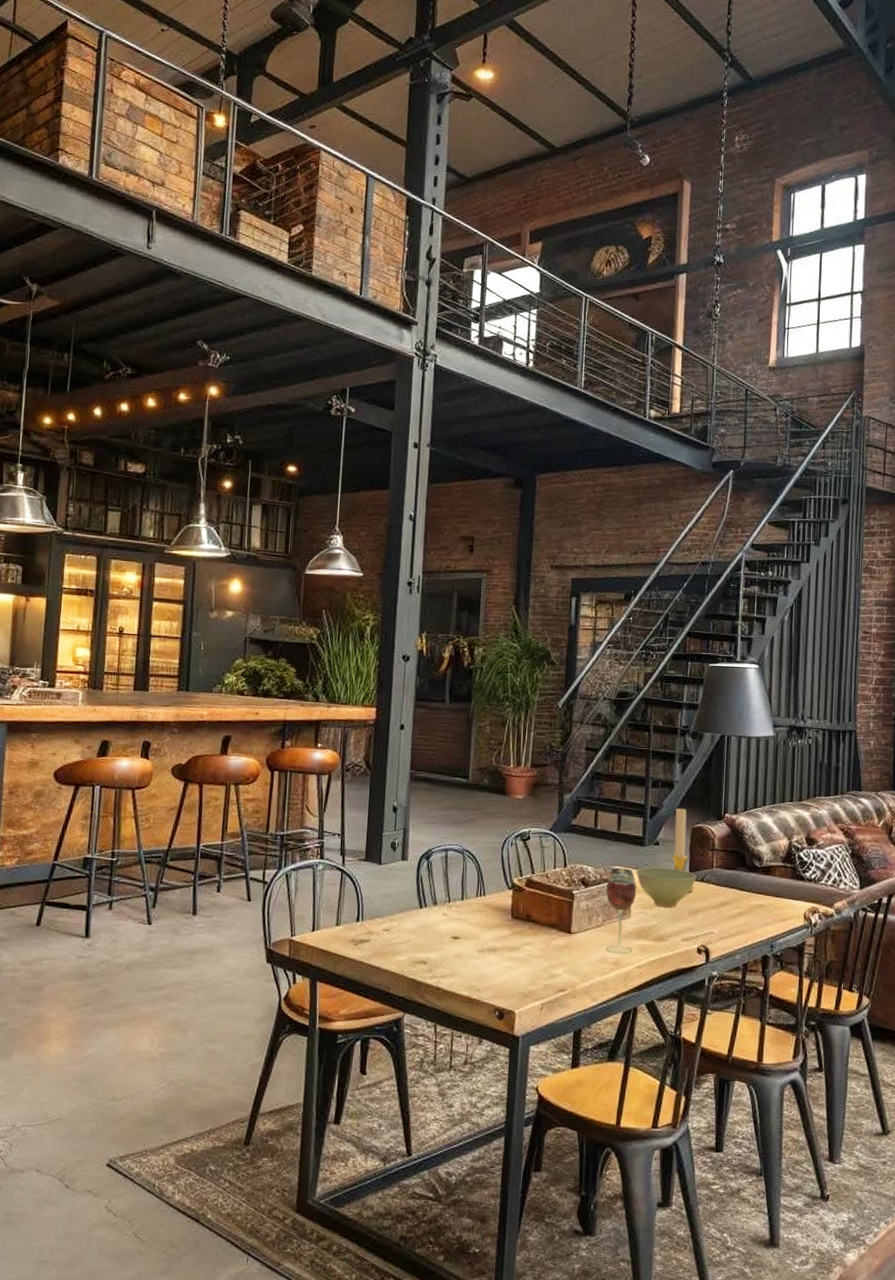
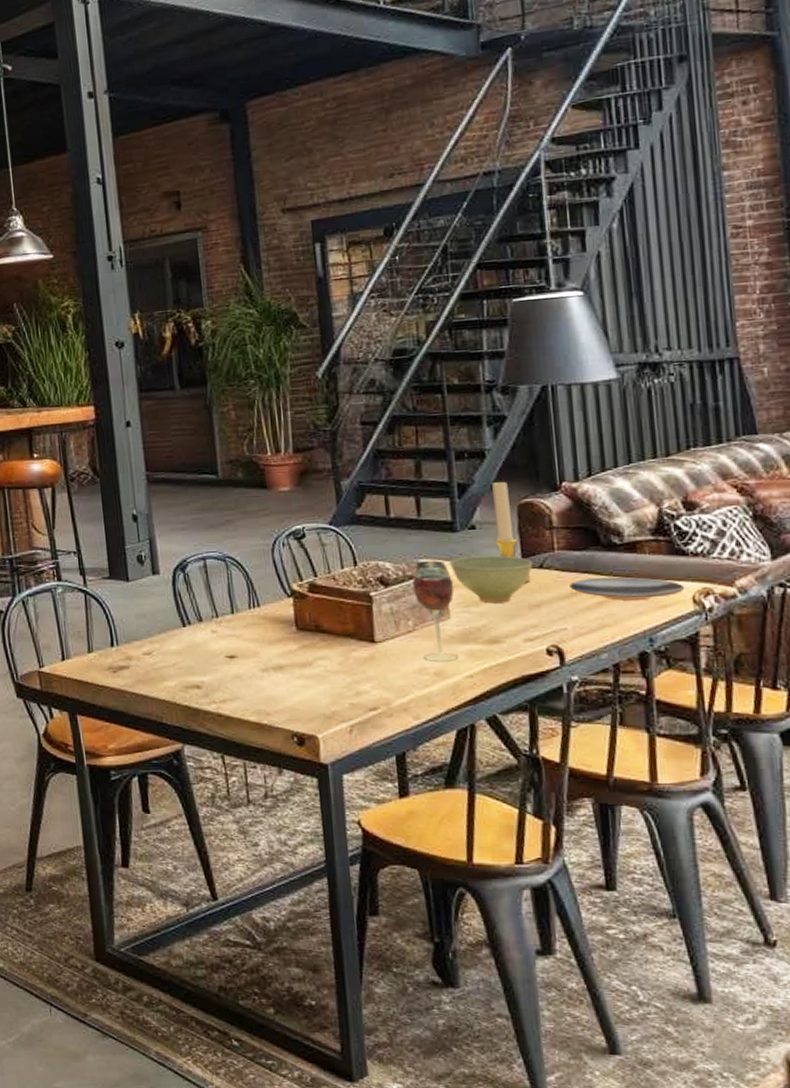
plate: none [720,892,800,913] -> present [570,576,685,601]

